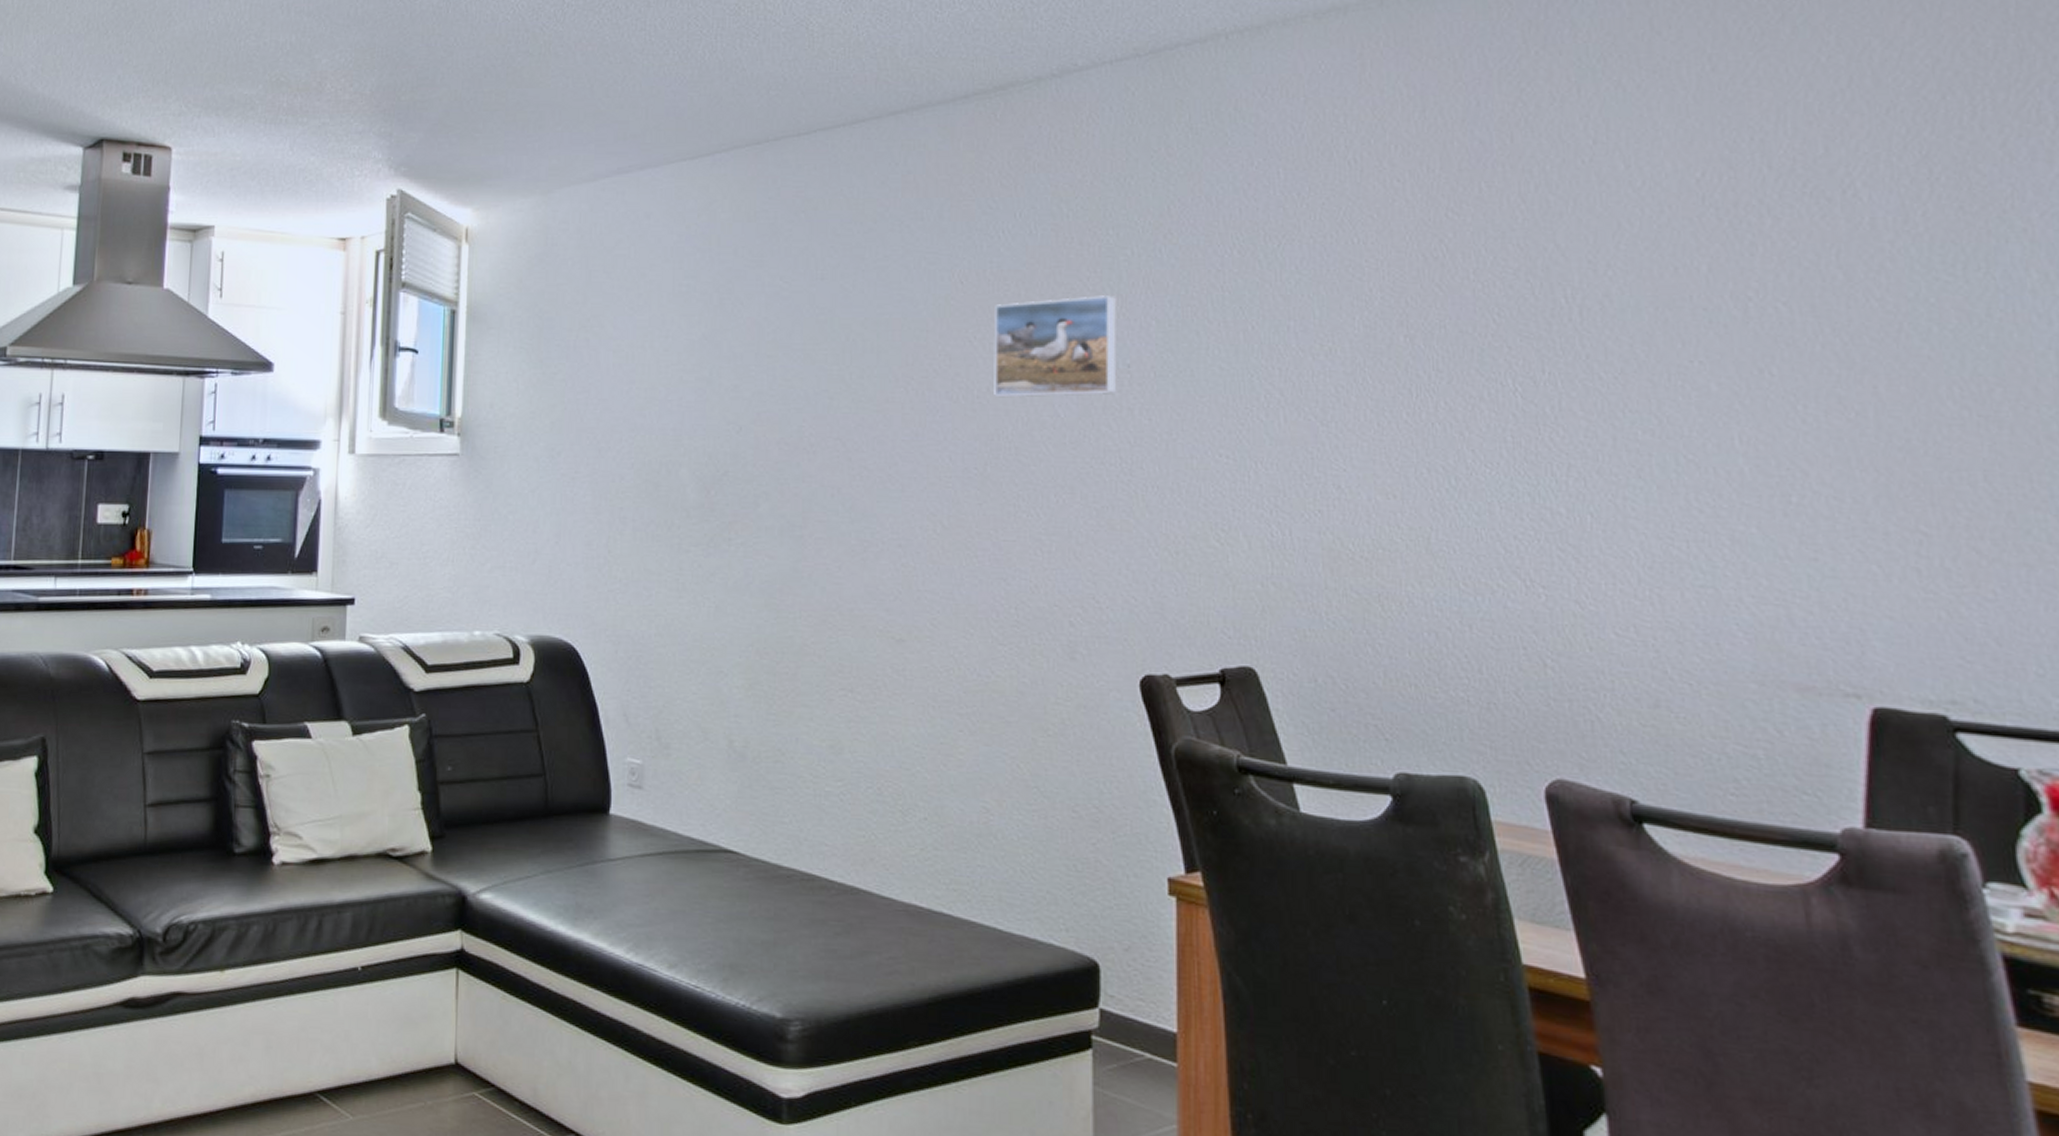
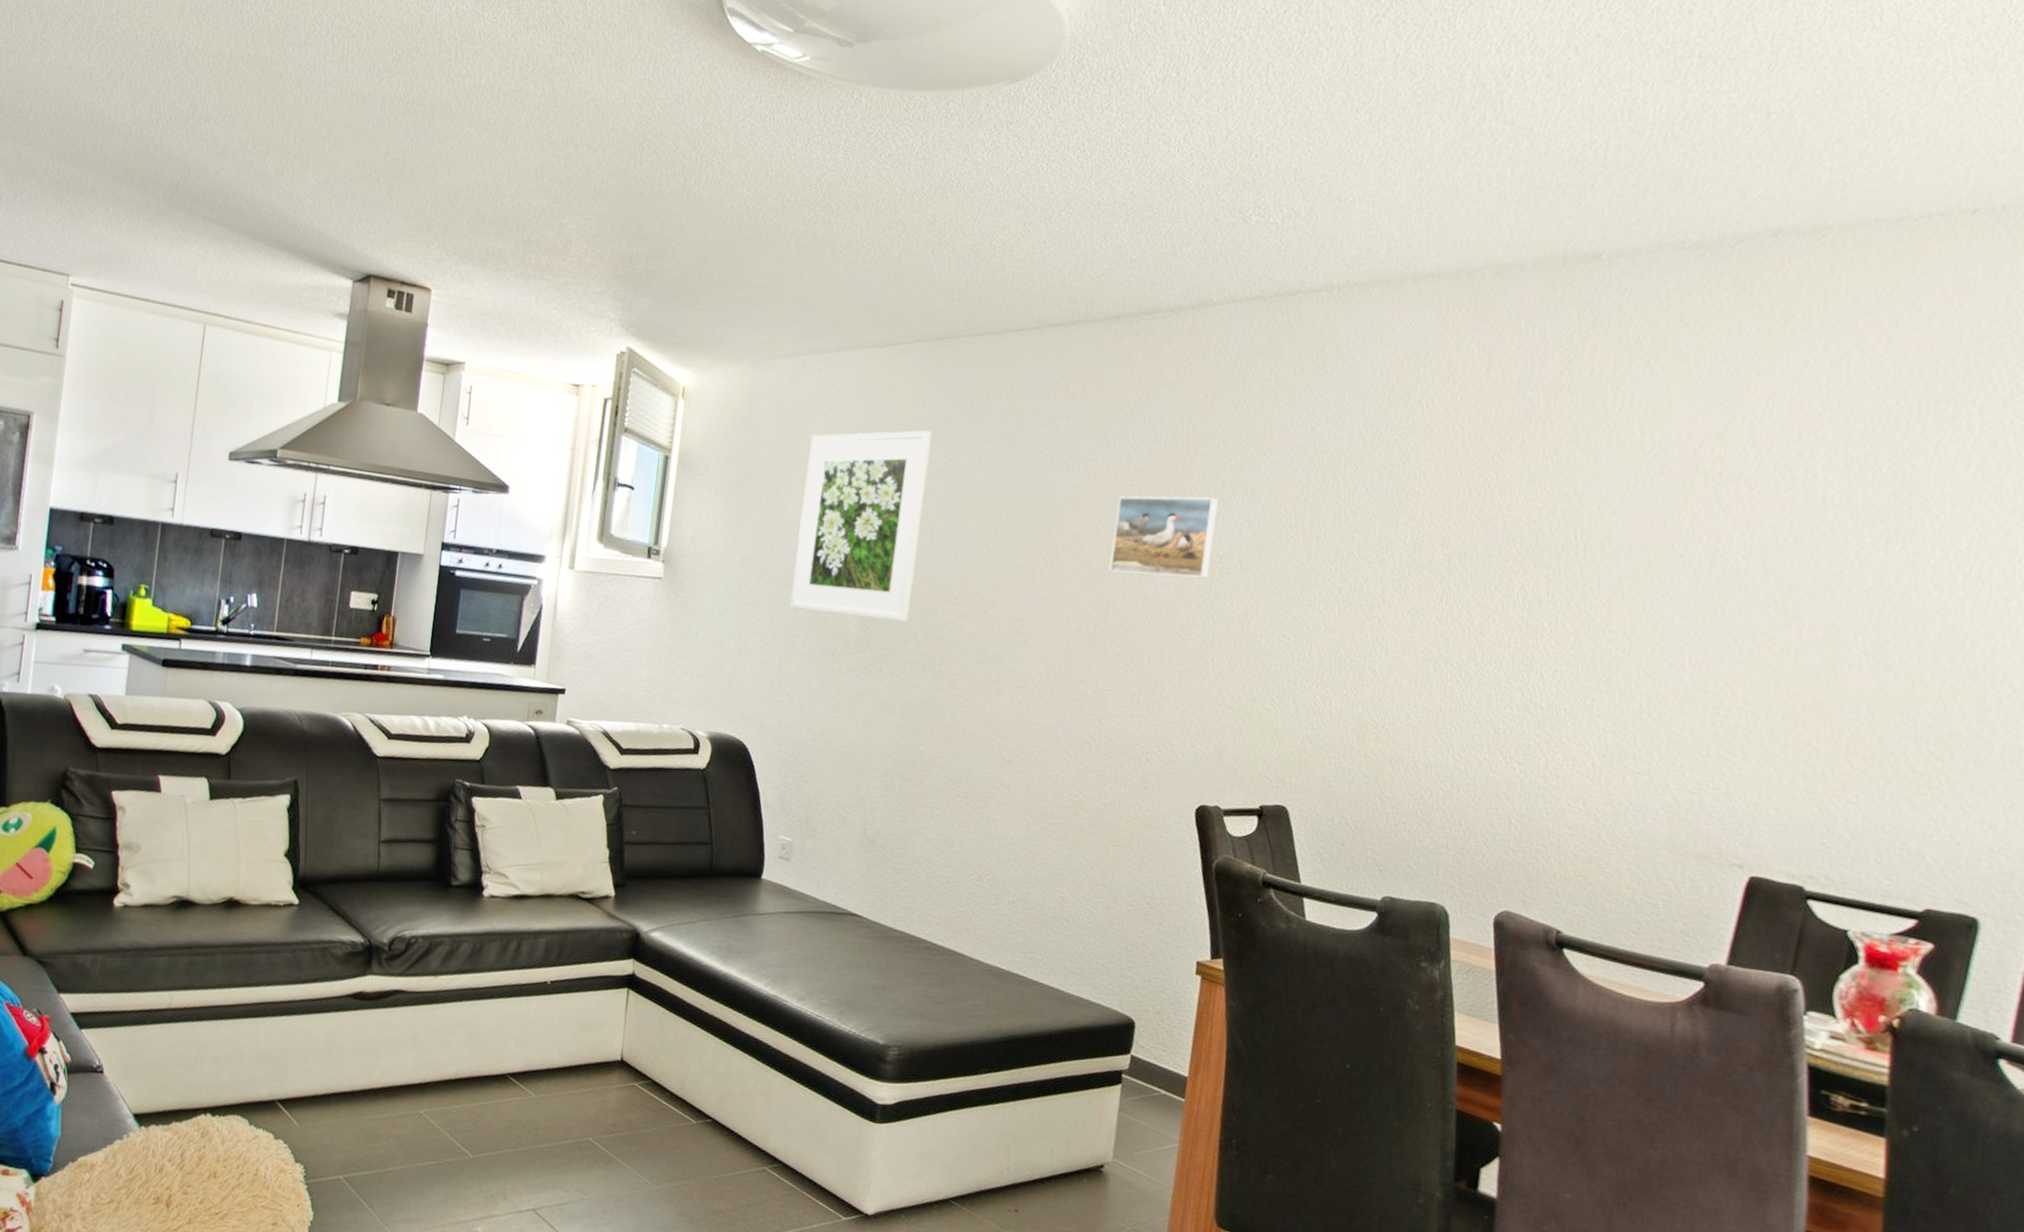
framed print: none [613,250,762,481] -> present [789,430,932,623]

